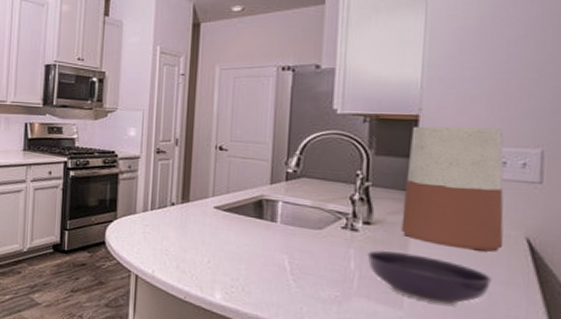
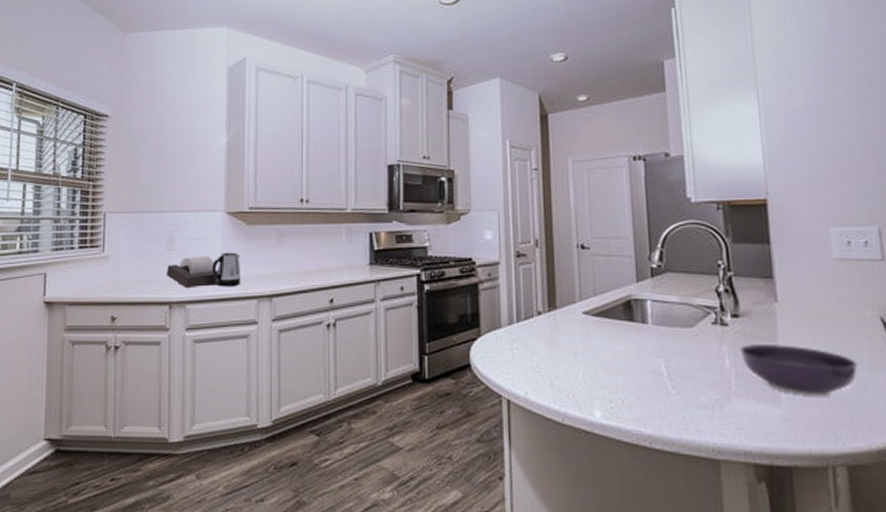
vase: present [401,126,504,252] -> none [762,208,862,335]

